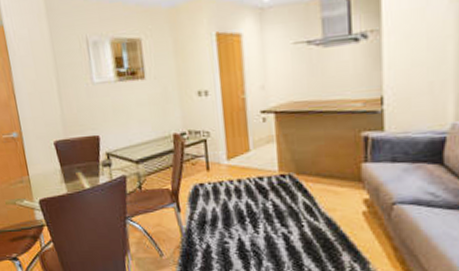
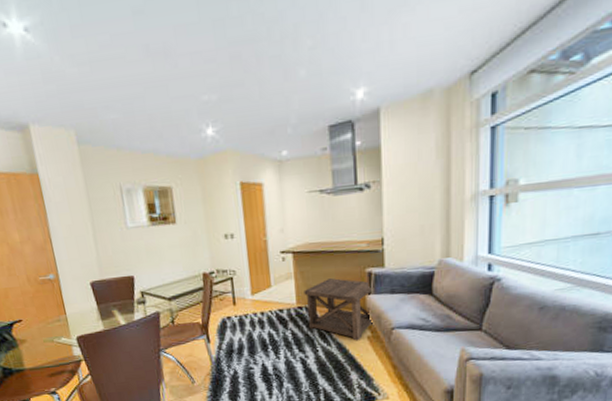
side table: none [287,143,373,217] -> present [304,278,376,341]

